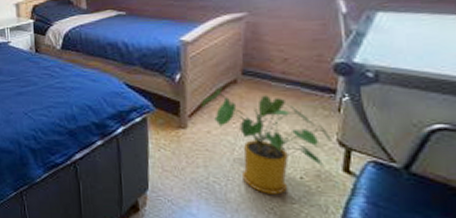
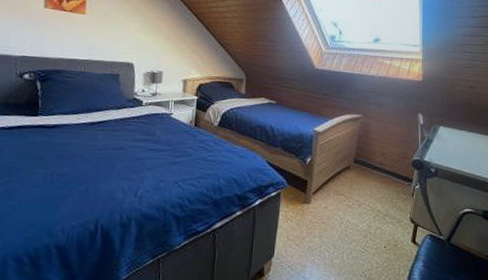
house plant: present [201,87,331,195] -> none [323,171,406,261]

